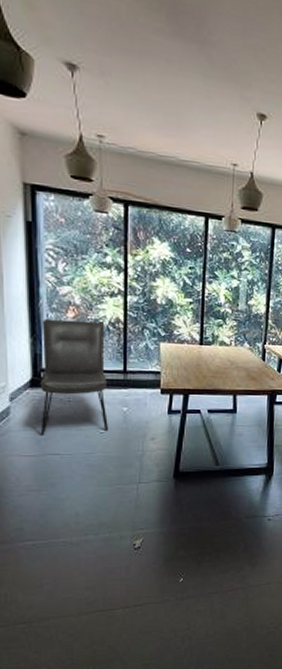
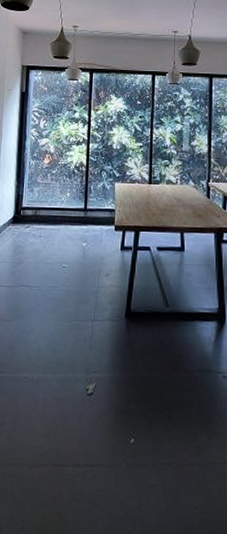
chair: present [39,318,108,435] -> none [16,165,72,267]

